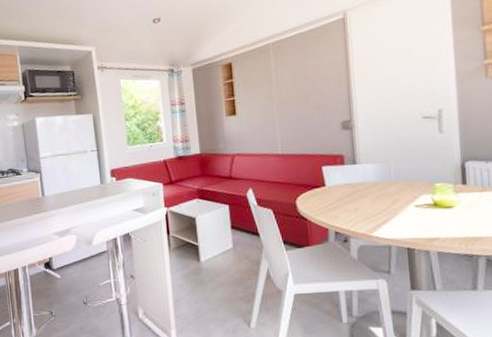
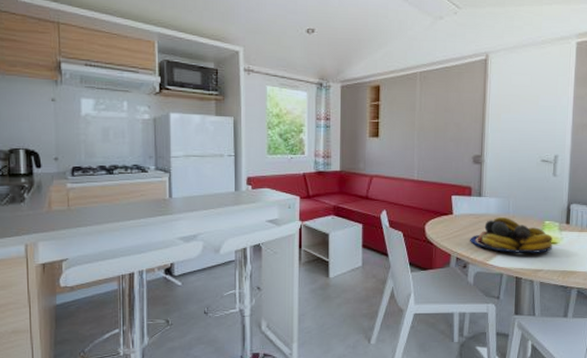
fruit bowl: none [348,183,449,222] -> present [470,216,553,253]

